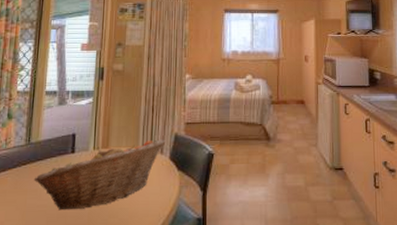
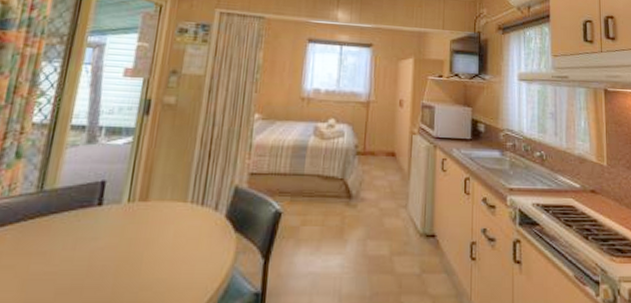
fruit basket: present [33,139,166,211] -> none [42,192,223,280]

